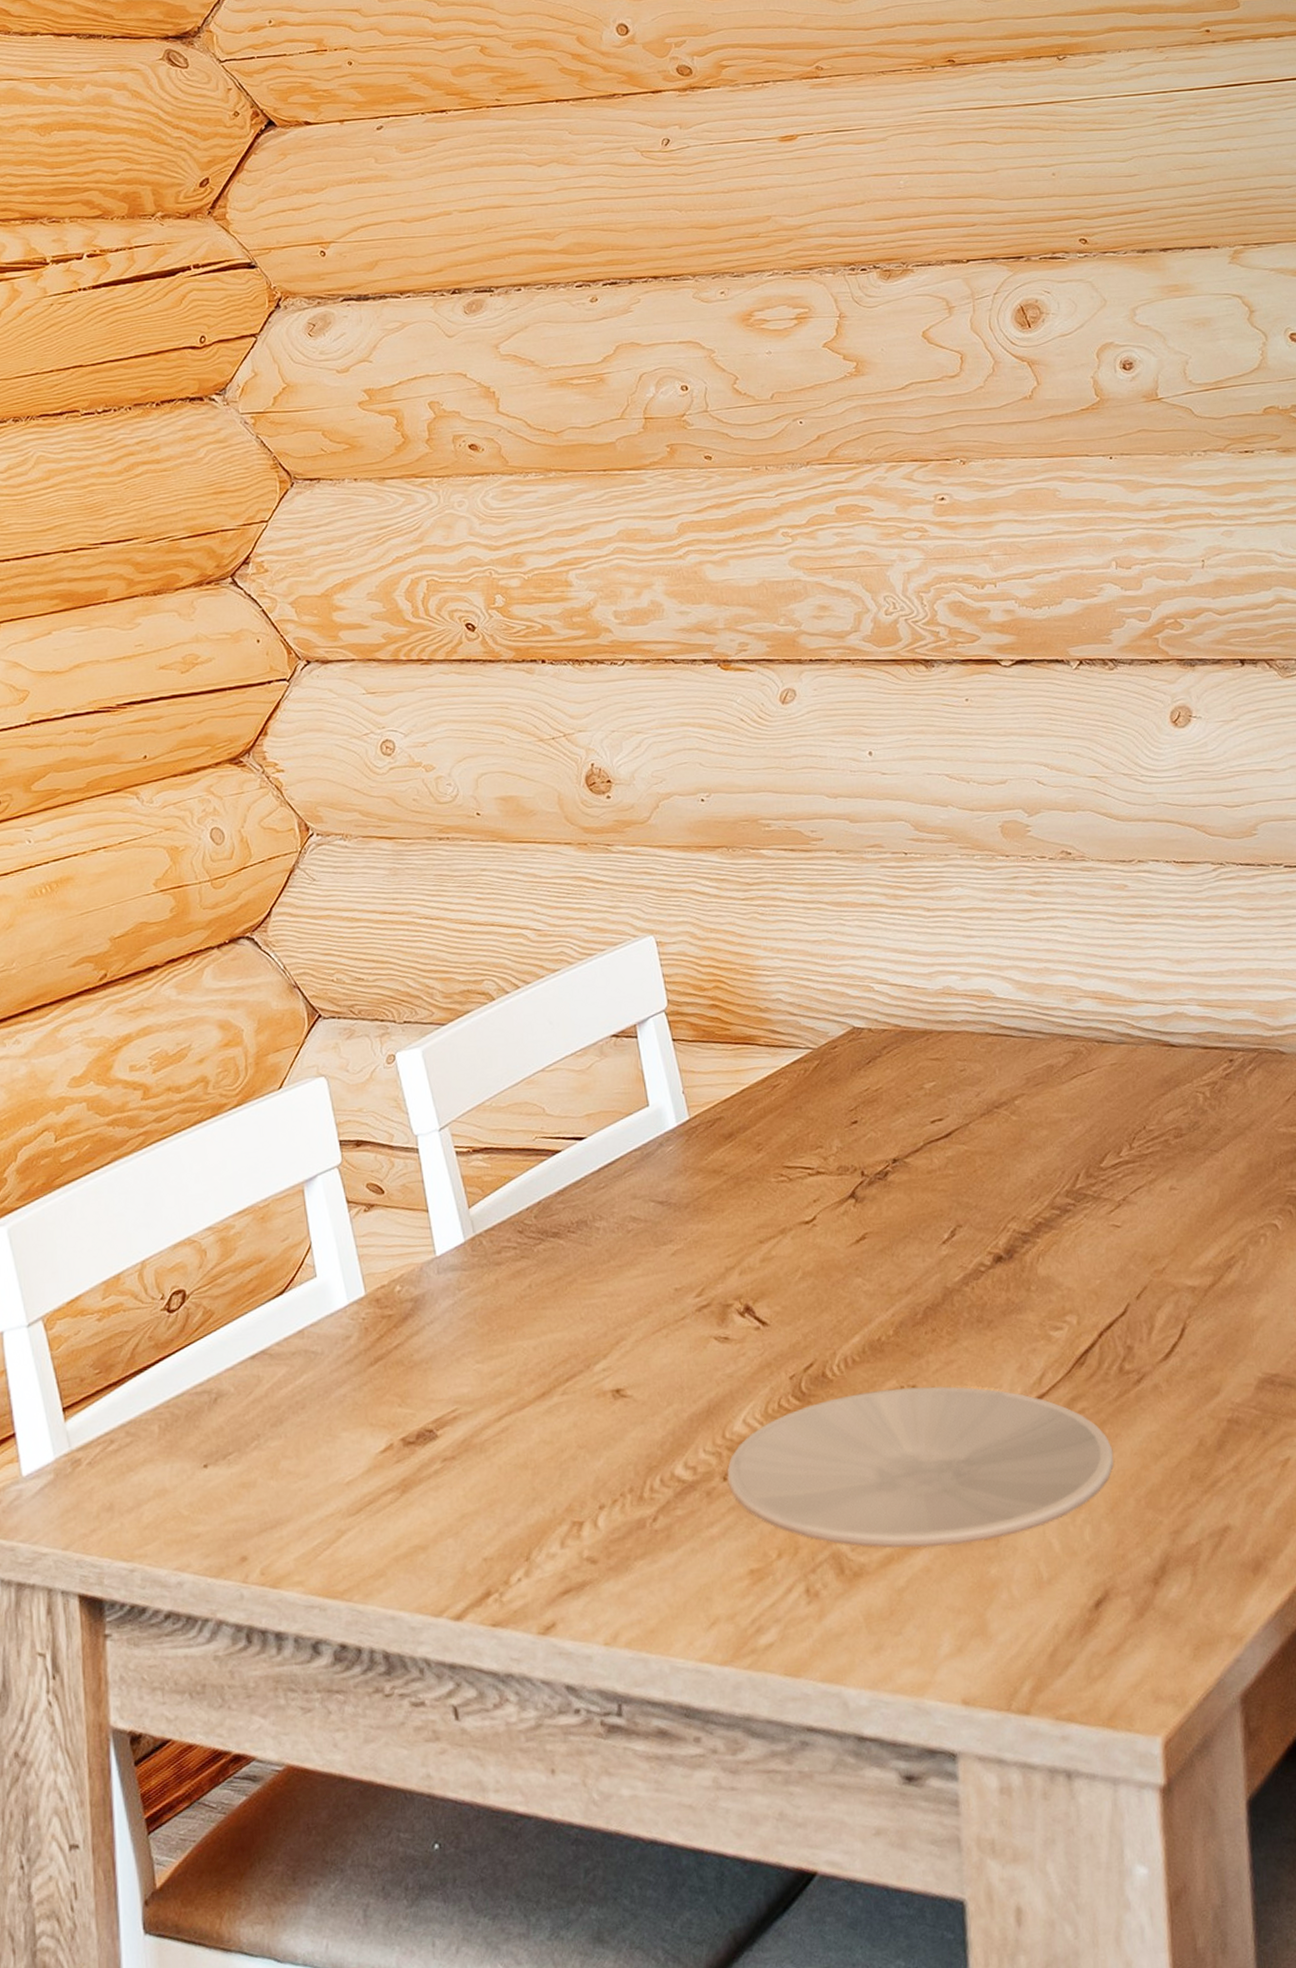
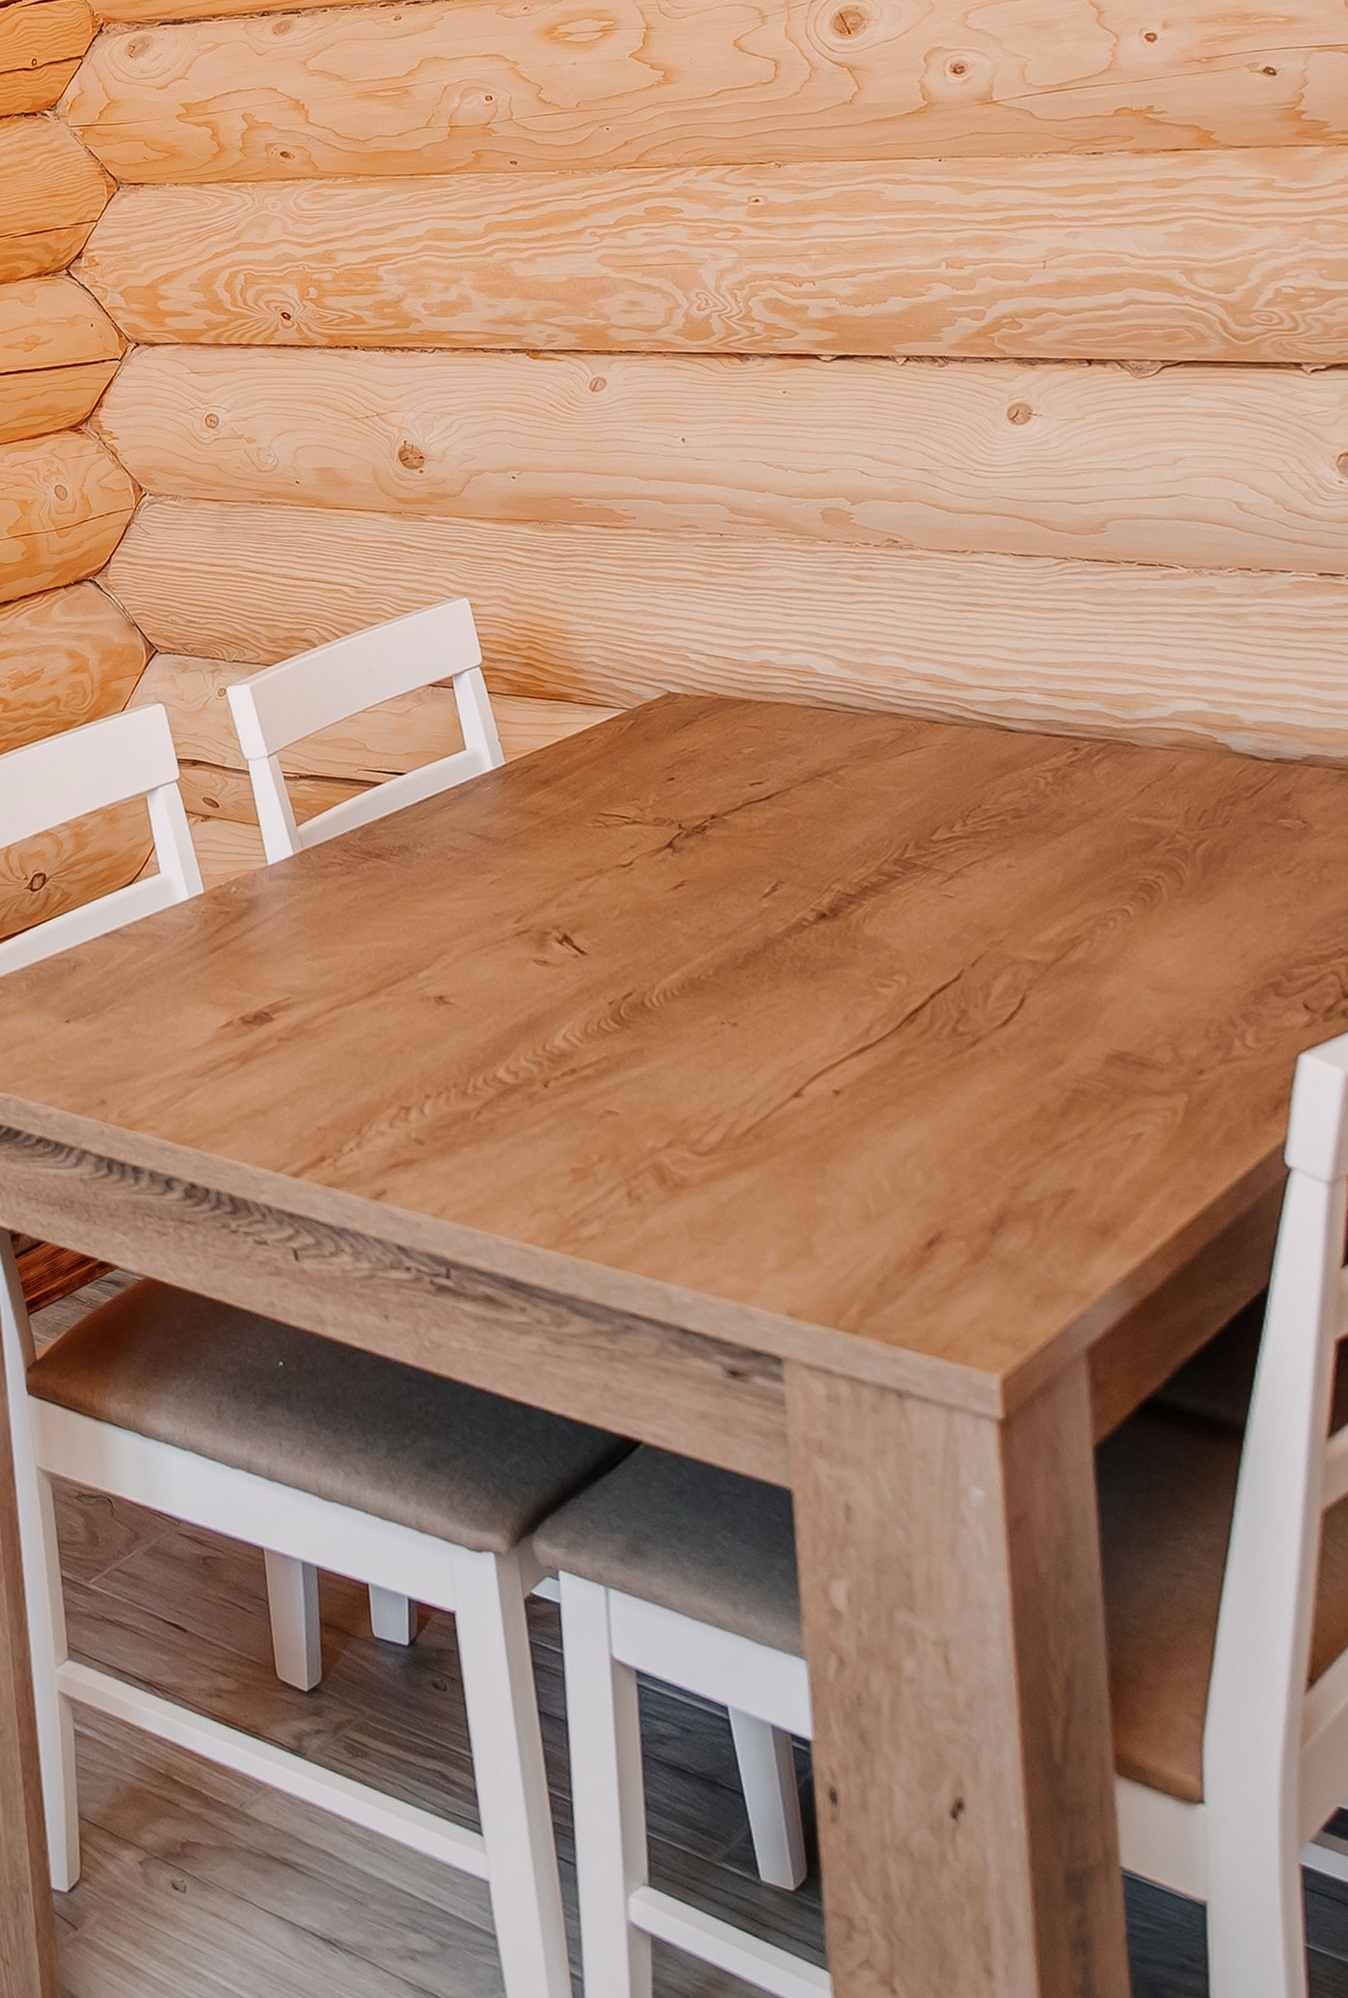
plate: present [727,1386,1114,1549] -> none [547,1024,947,1171]

